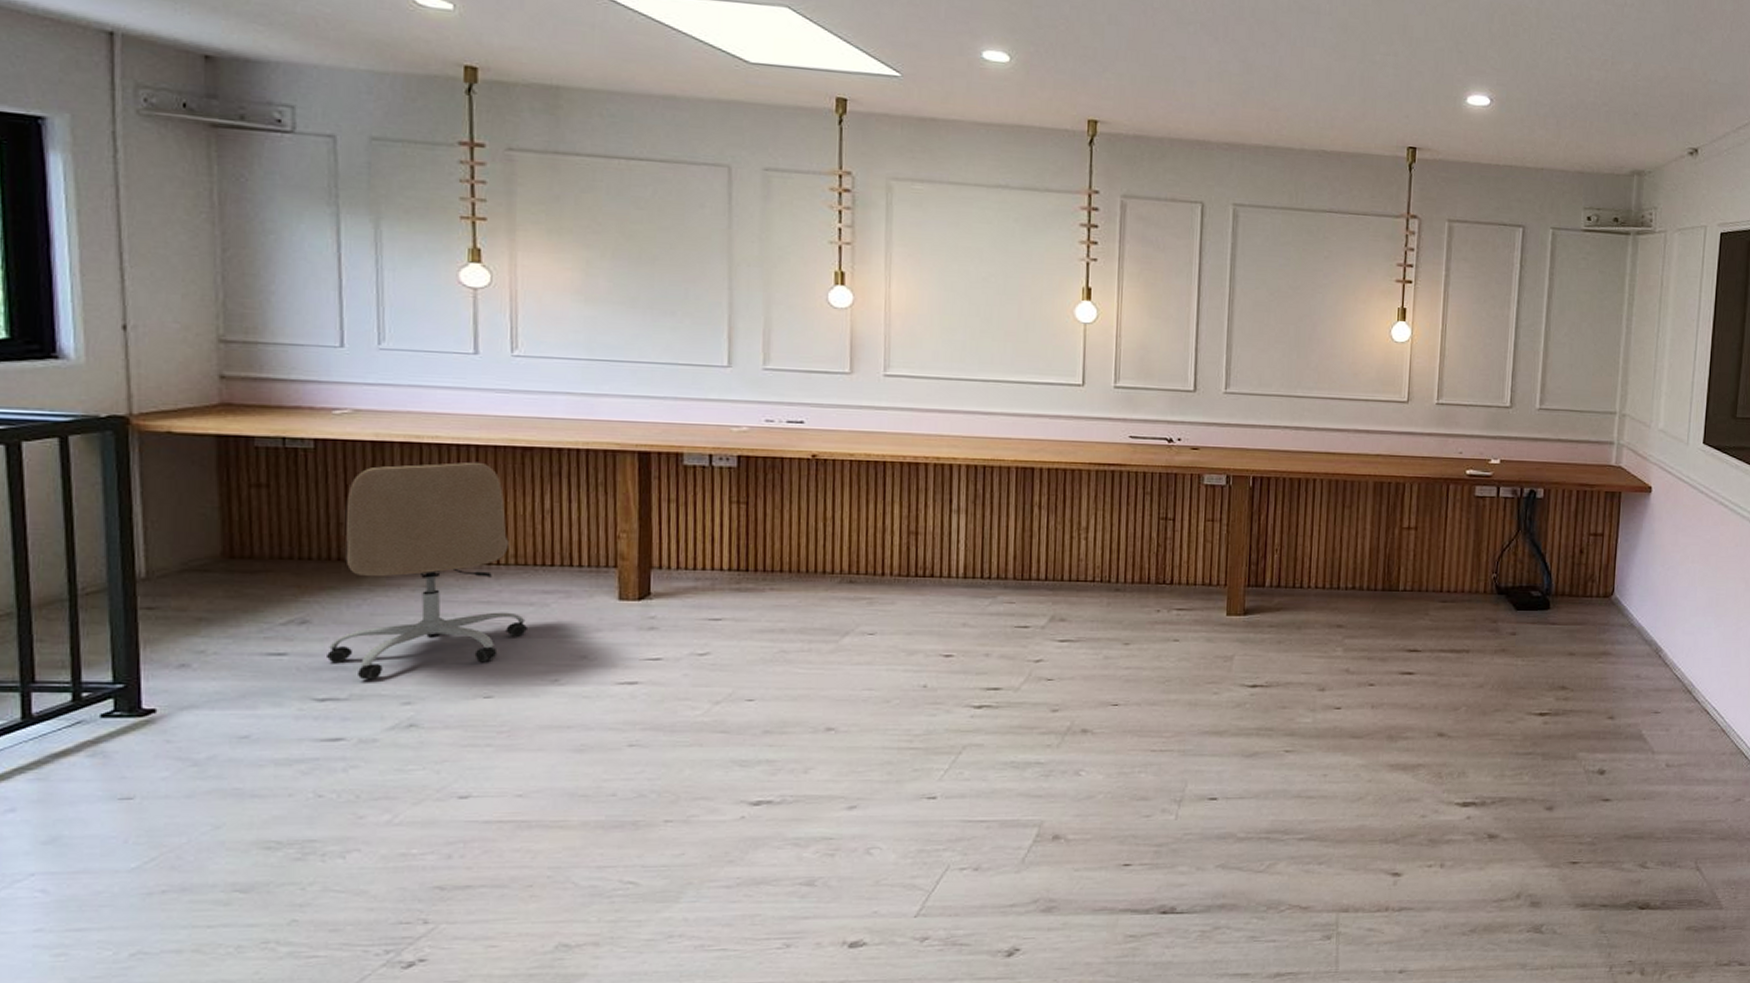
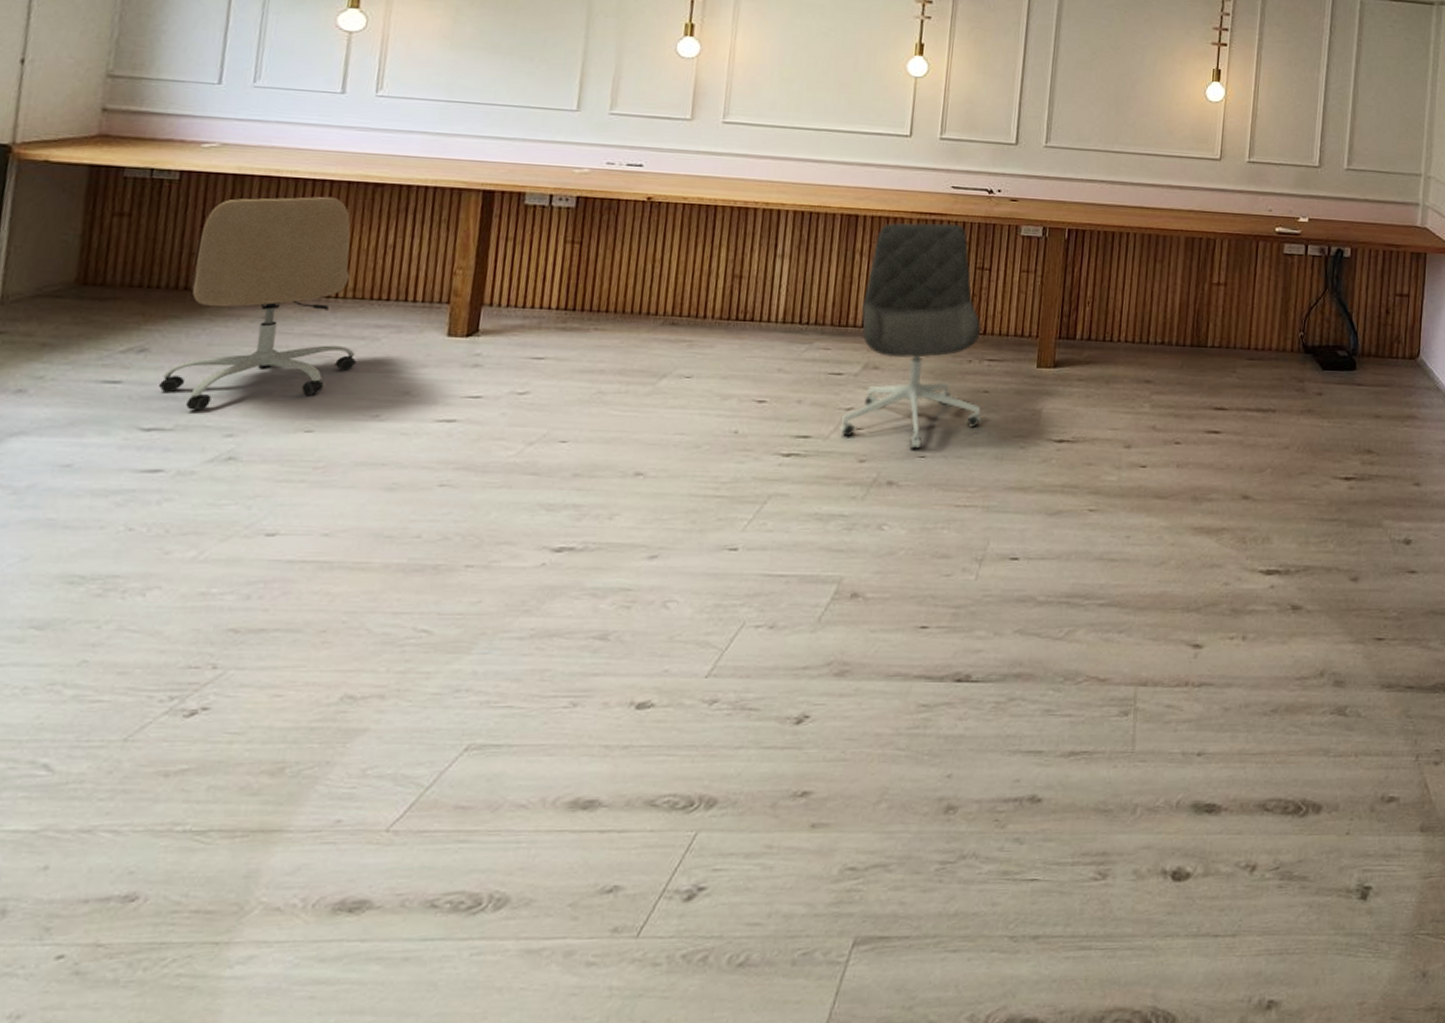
office chair: none [1030,473,1172,698] -> present [839,222,981,449]

